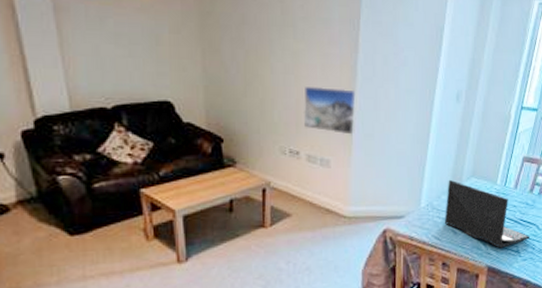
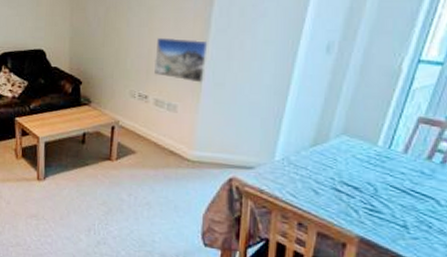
laptop: present [444,179,530,248] -> none [303,134,425,219]

